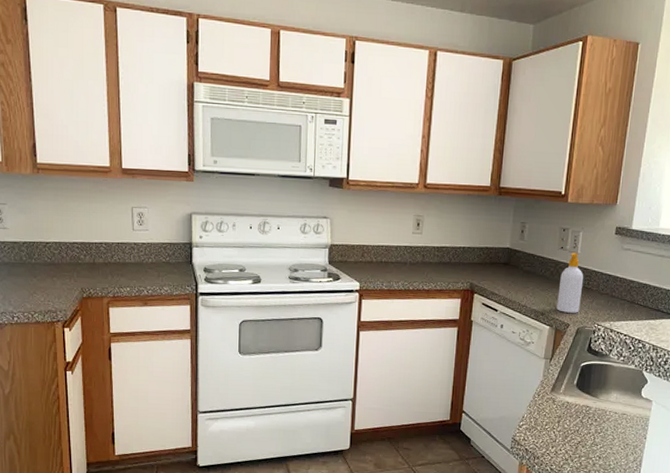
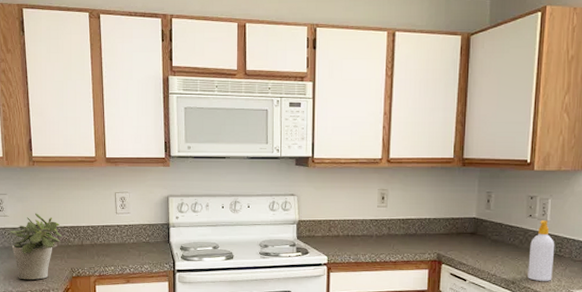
potted plant: none [10,226,72,300] -> present [9,213,63,280]

